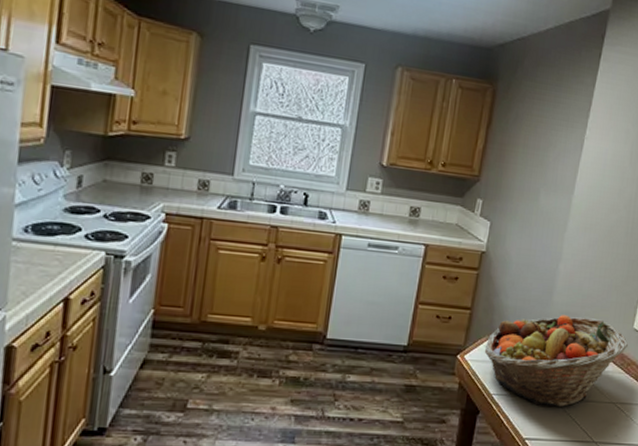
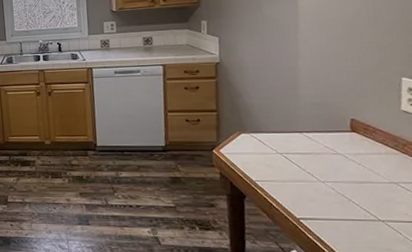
fruit basket: present [484,315,629,407] -> none [238,105,400,189]

